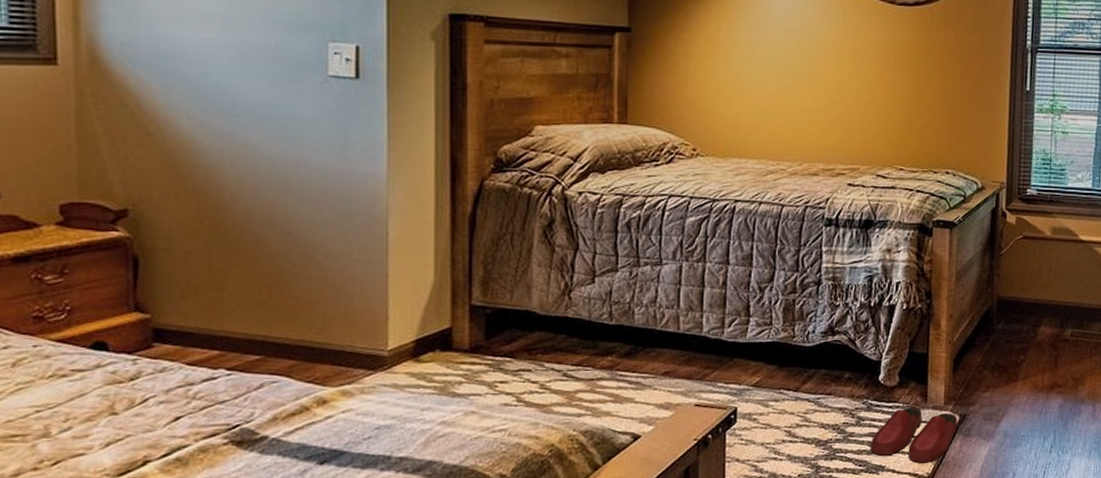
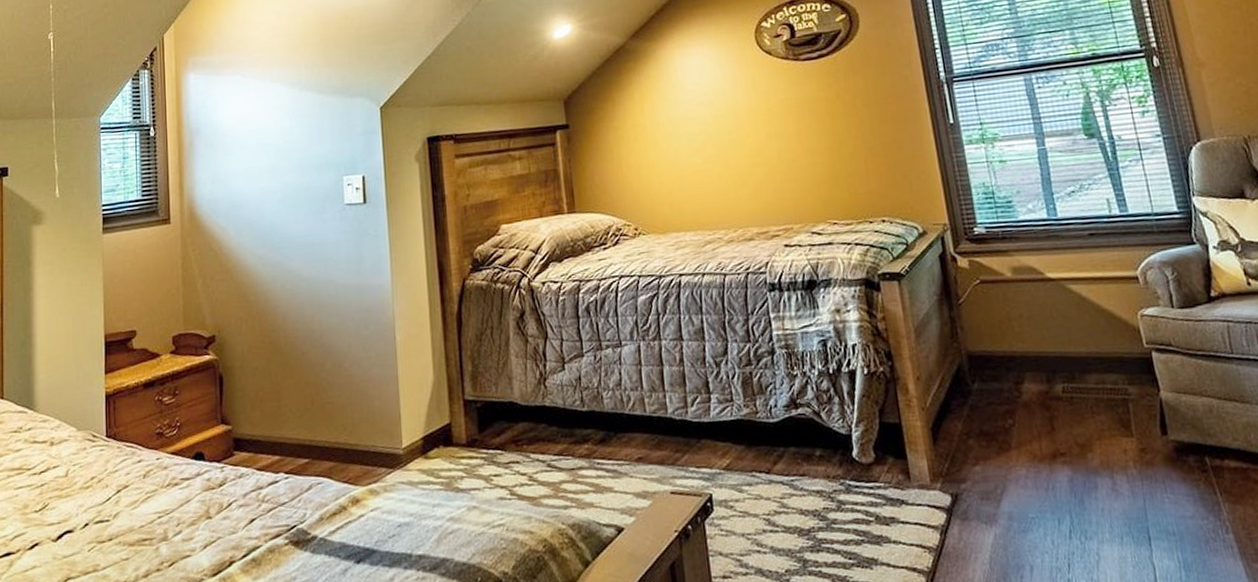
slippers: present [871,407,958,465] -> none [857,487,952,557]

